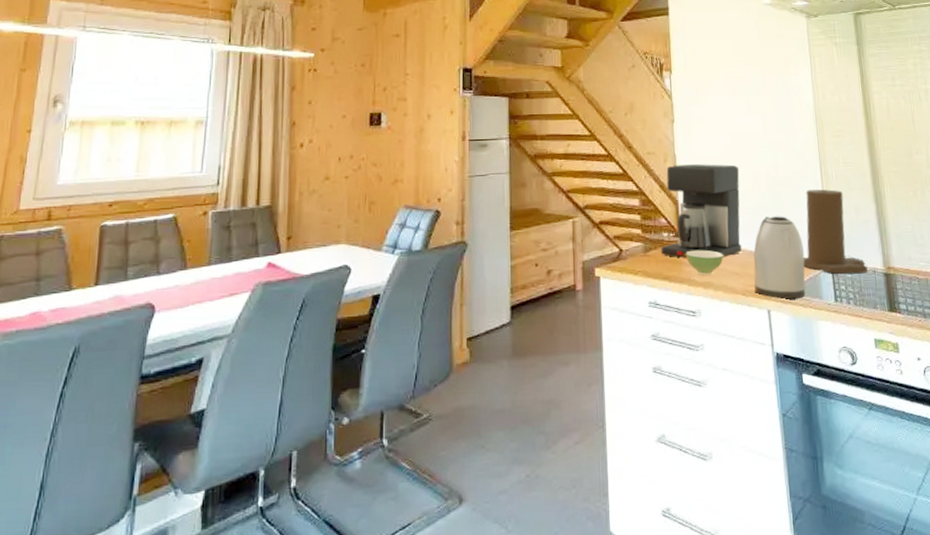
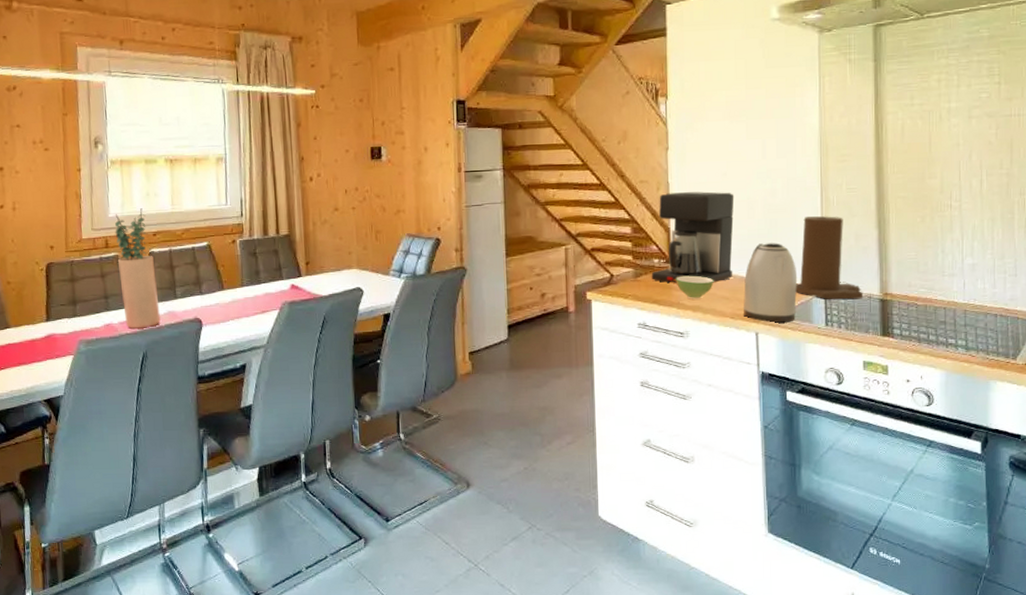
vase: none [58,175,106,318] -> present [114,208,161,329]

